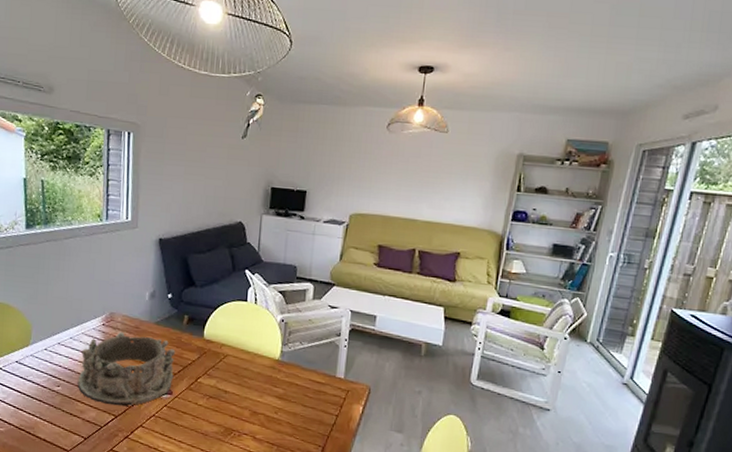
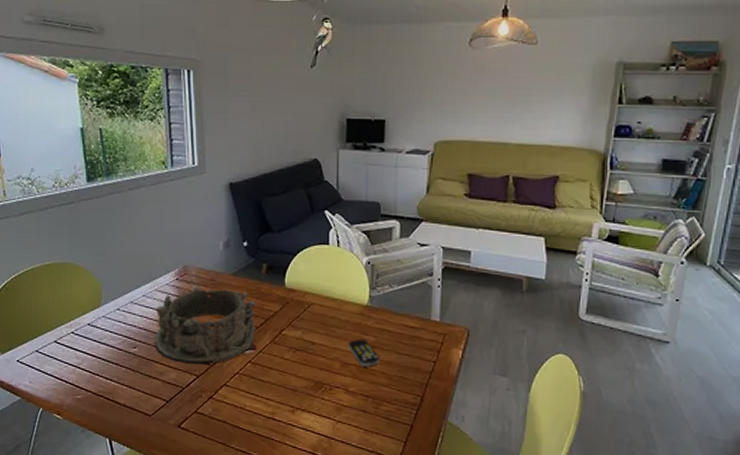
remote control: none [259,390,287,417] -> present [349,338,380,367]

